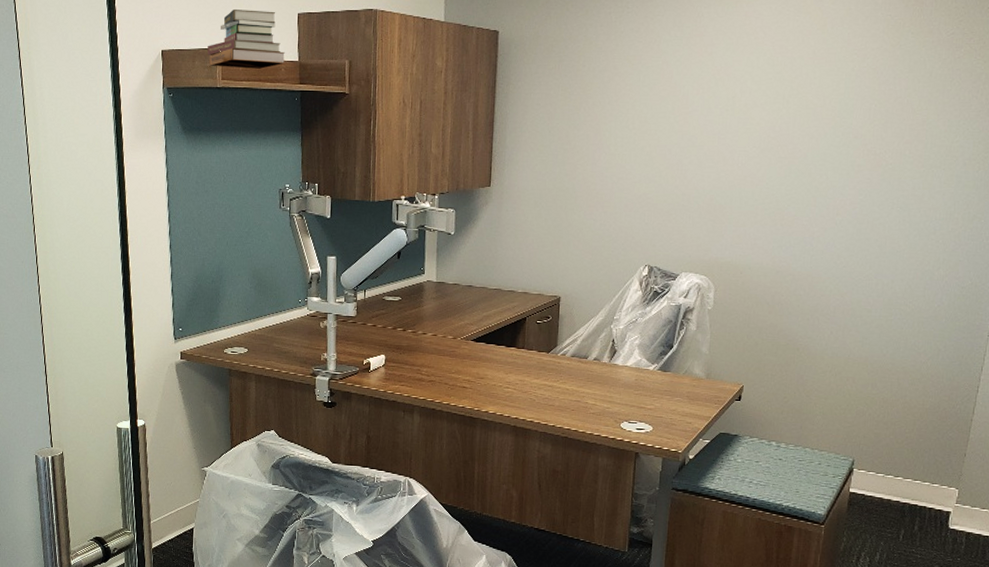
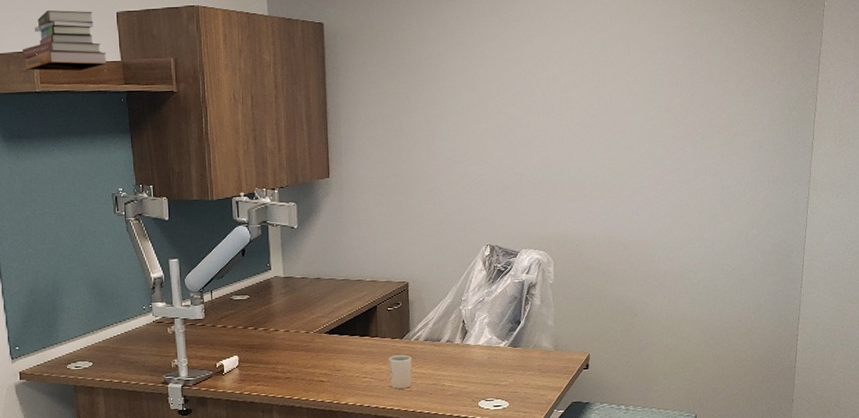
mug: none [531,369,557,403] -> present [388,355,413,389]

